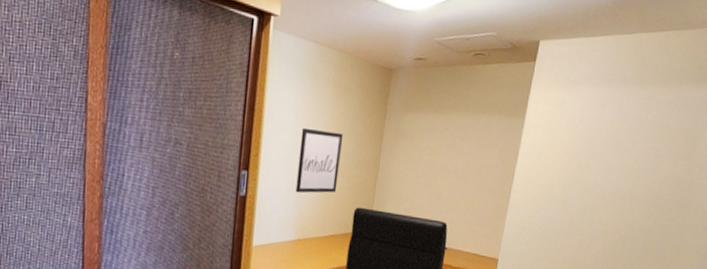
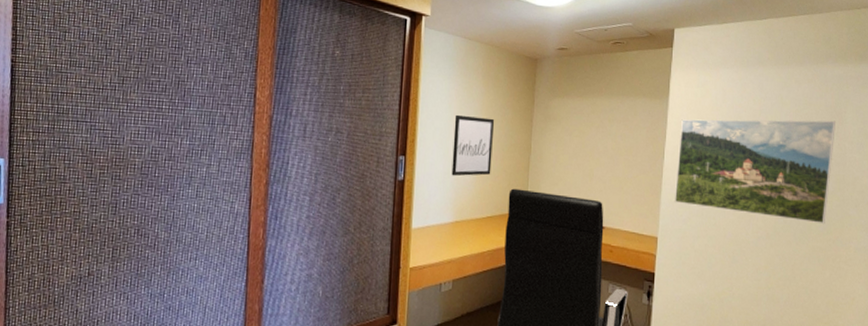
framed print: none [518,139,689,250] -> present [674,119,835,225]

